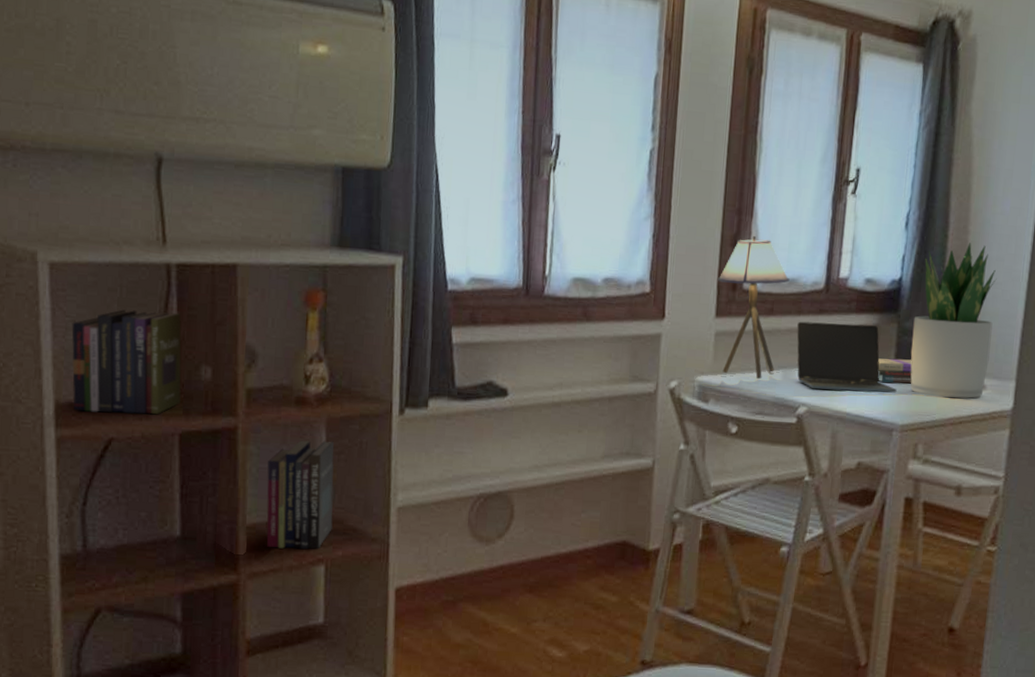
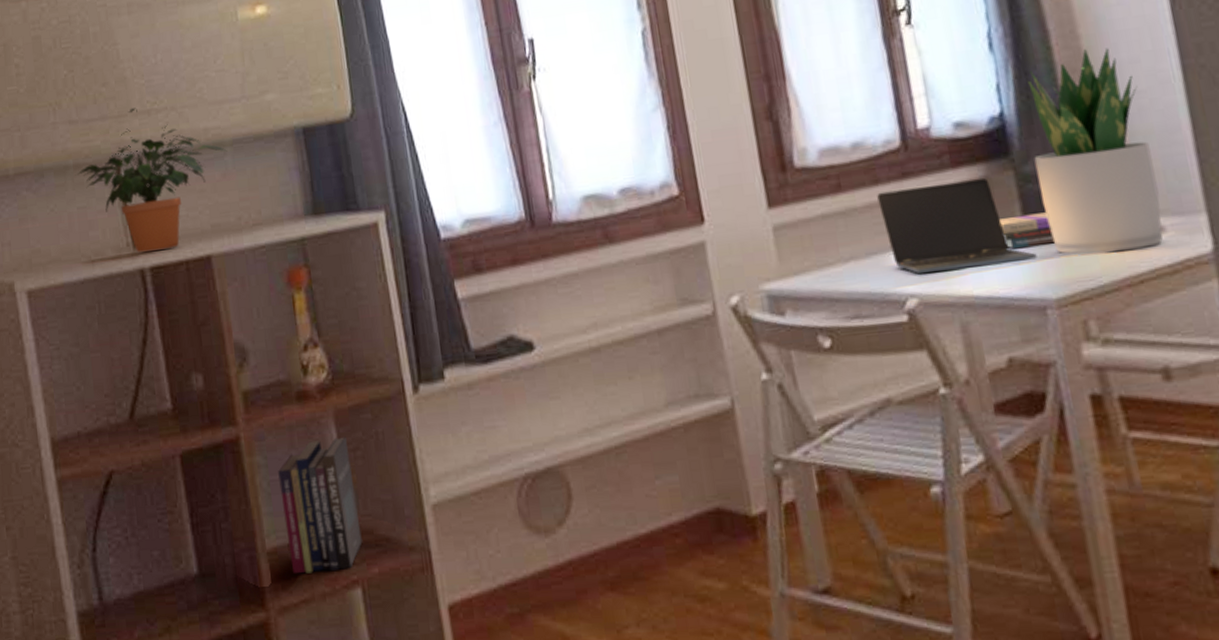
books: present [71,309,182,415] -> none [56,321,176,447]
potted plant: none [114,112,268,251] -> present [75,108,227,253]
table lamp: present [717,235,790,380] -> none [759,101,862,275]

